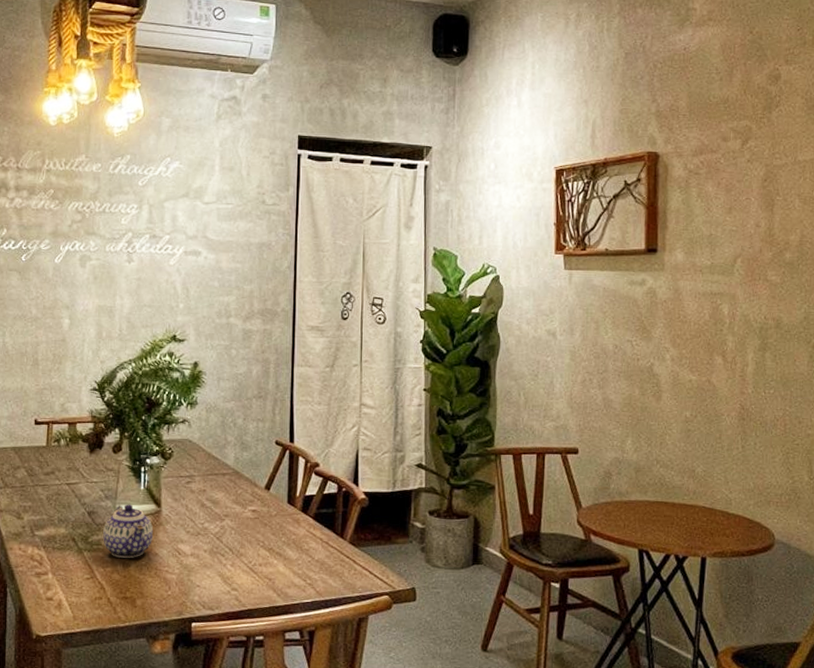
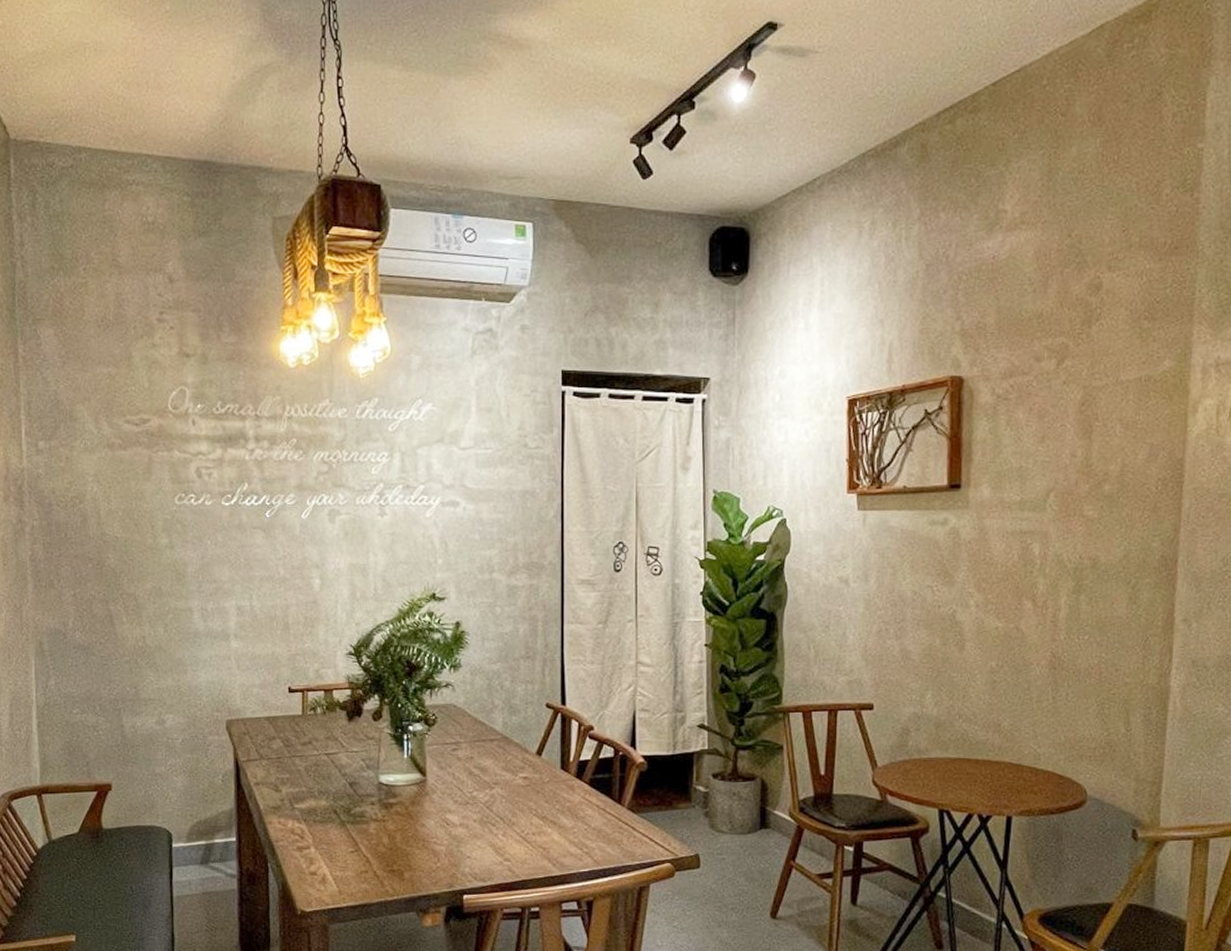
teapot: present [103,504,154,558] -> none [366,773,420,830]

